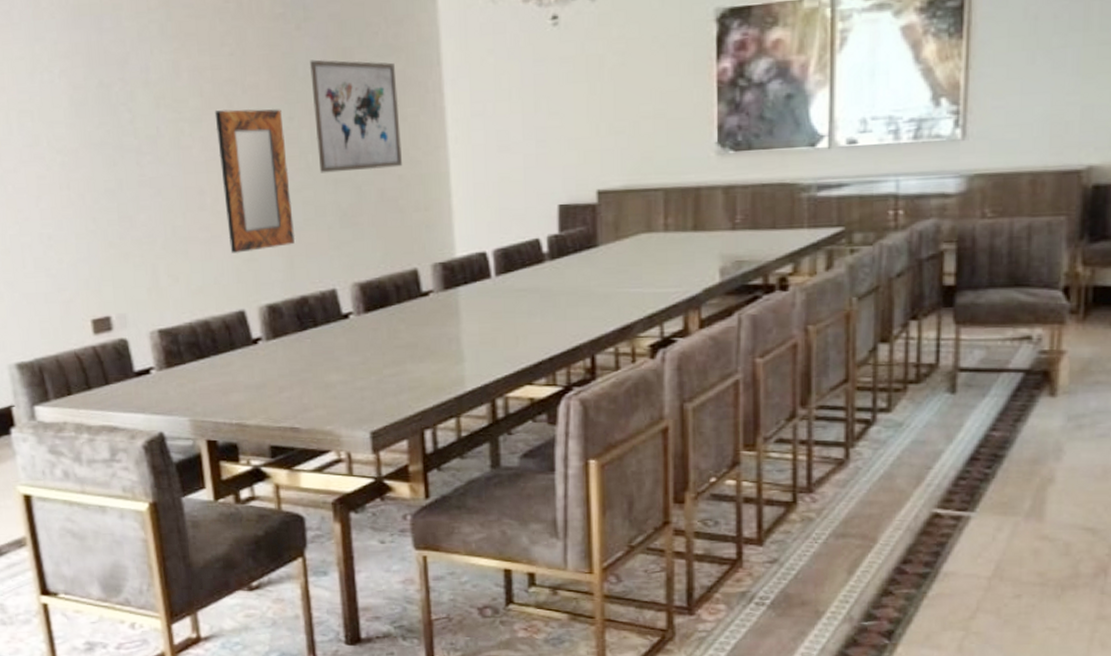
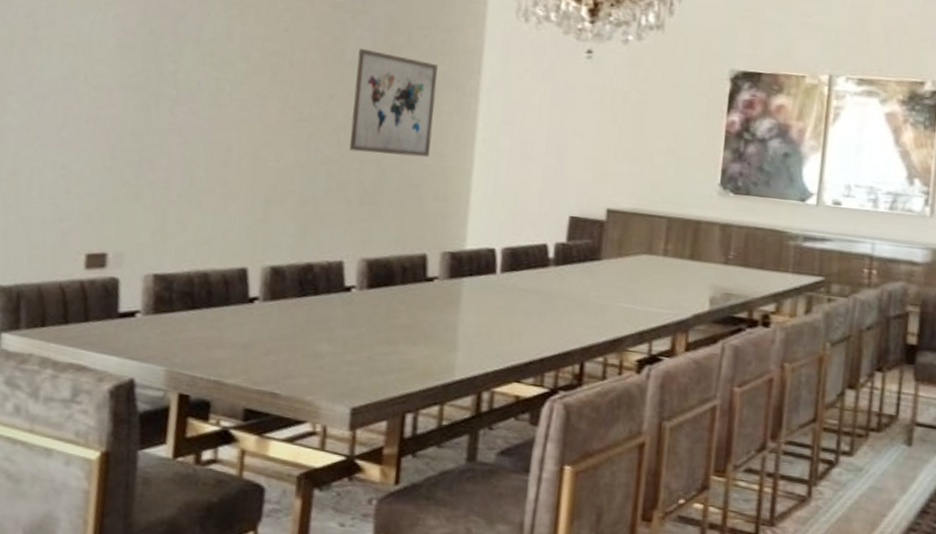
home mirror: present [214,109,295,253] -> none [245,77,323,213]

